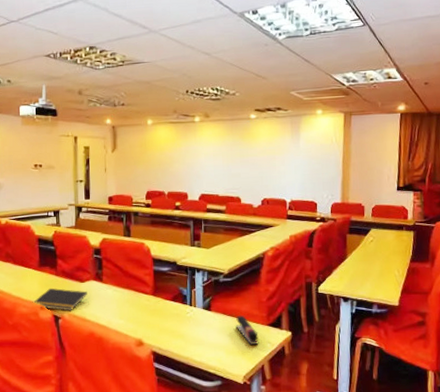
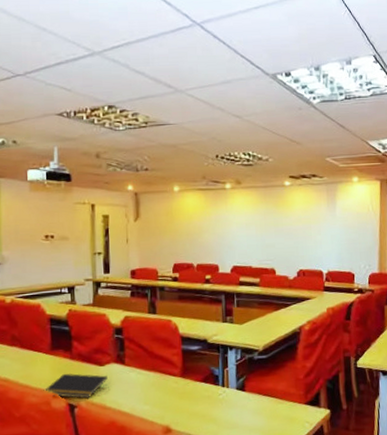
stapler: present [235,315,259,345] -> none [271,394,297,426]

